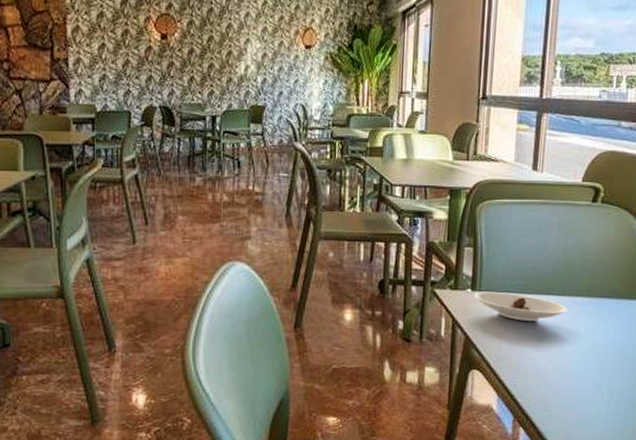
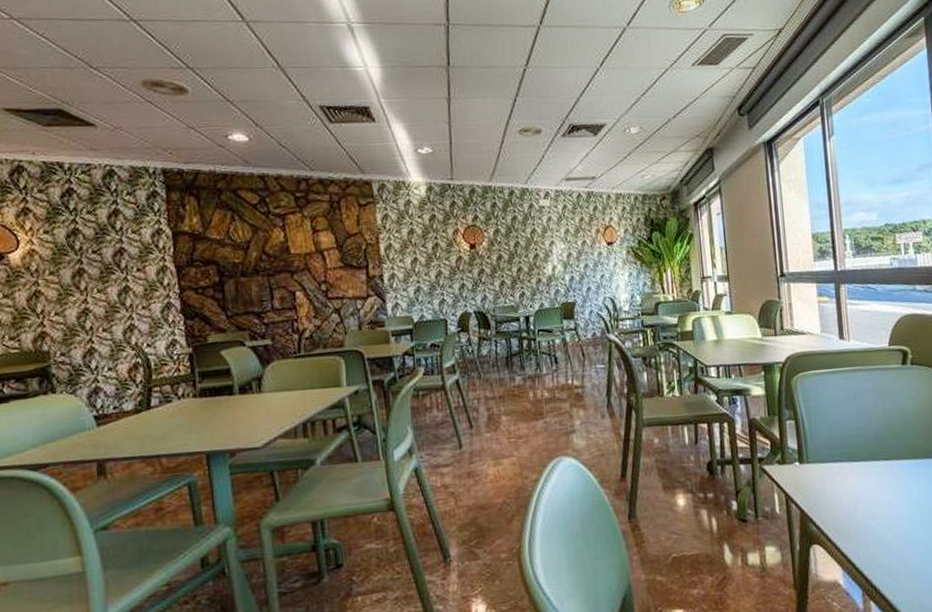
saucer: present [474,291,567,322] -> none [803,462,897,490]

